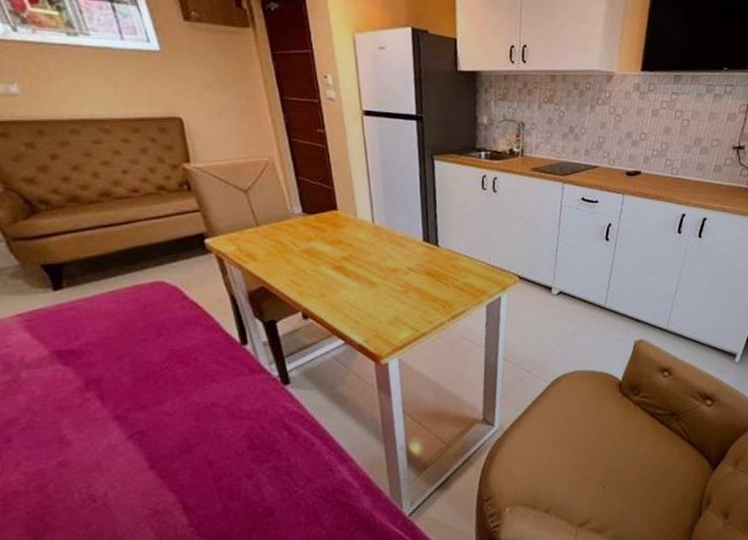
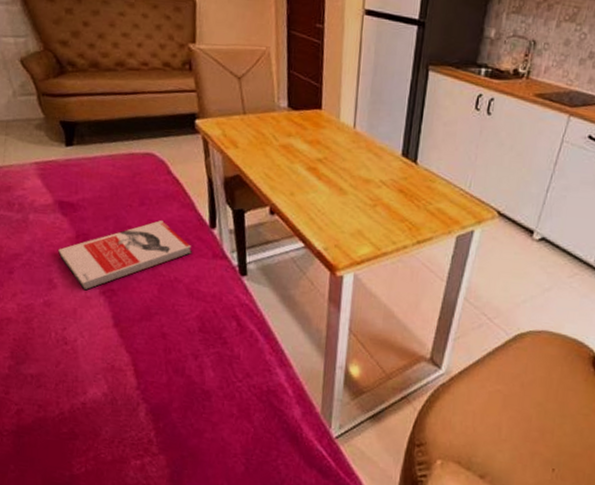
book: none [65,348,226,440] -> present [58,220,192,291]

